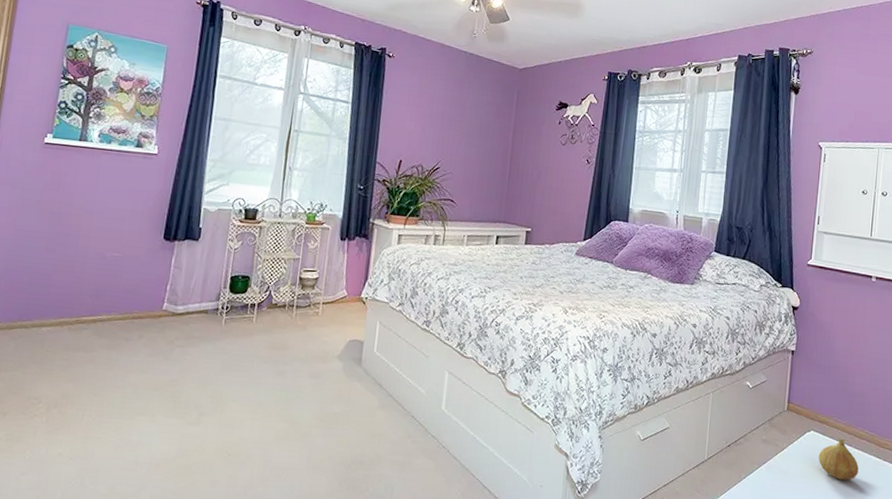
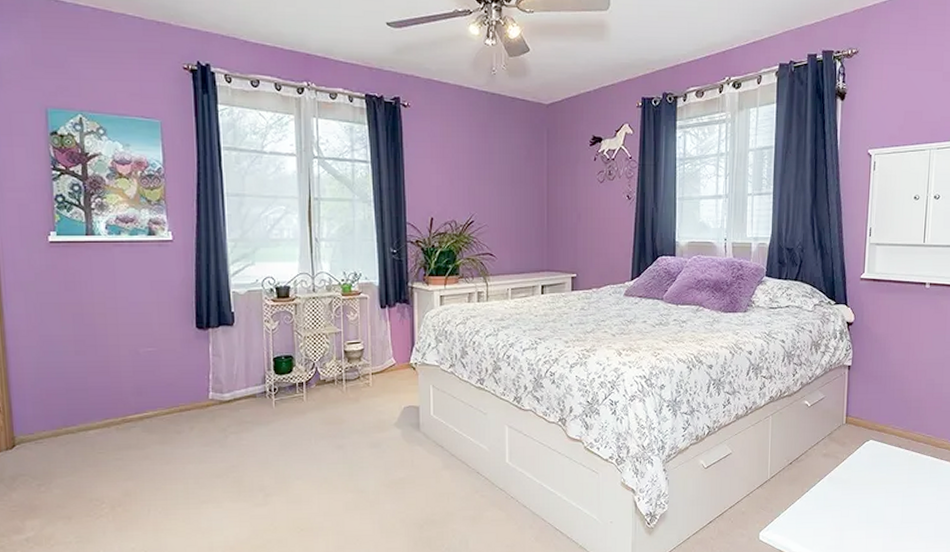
fruit: present [818,438,859,480] -> none [878,444,917,482]

